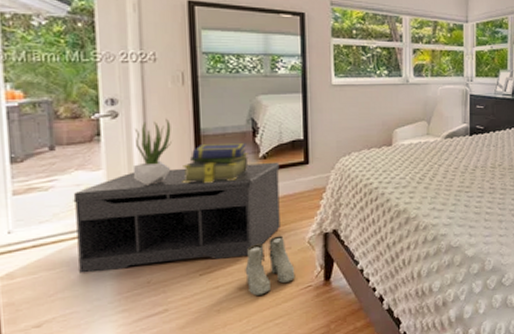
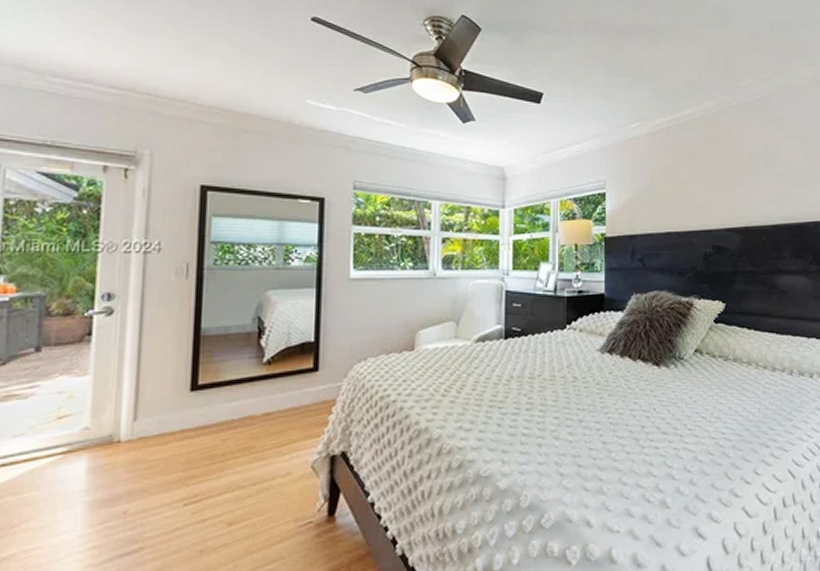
bench: present [73,162,280,274] -> none [49,368,286,500]
potted plant: present [132,118,172,186] -> none [121,316,169,394]
stack of books: present [182,143,249,183] -> none [175,346,251,392]
boots: present [245,235,296,296] -> none [236,458,295,533]

